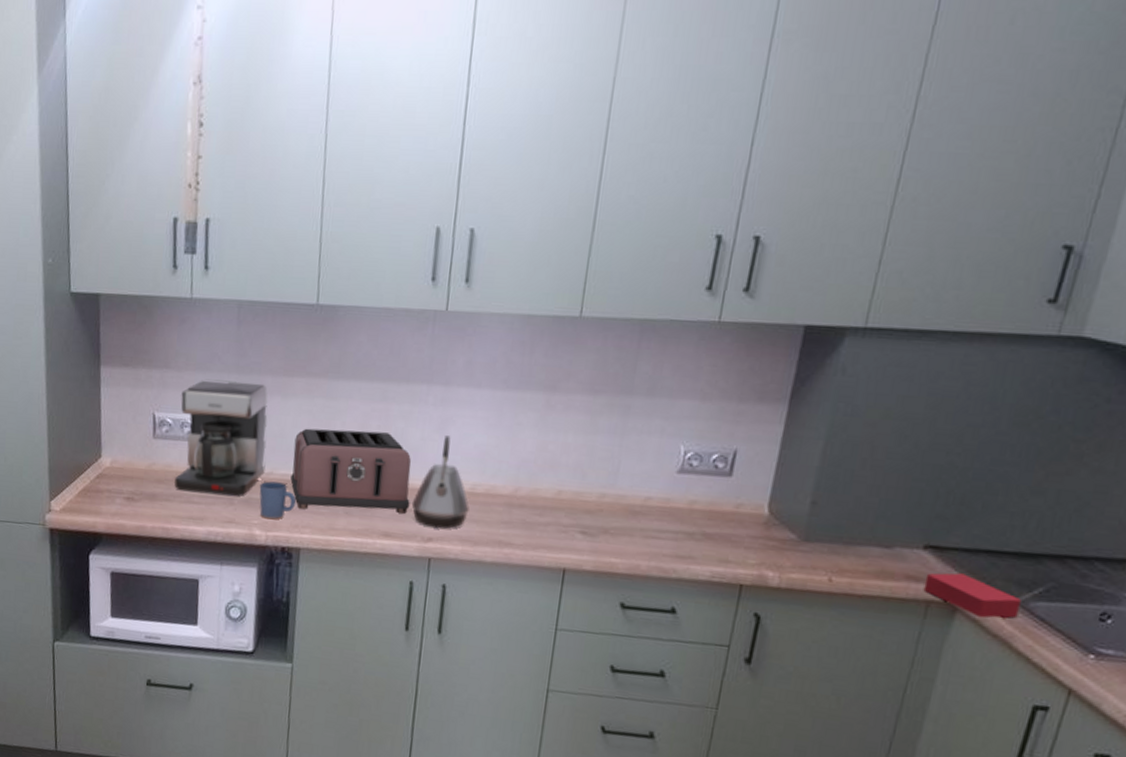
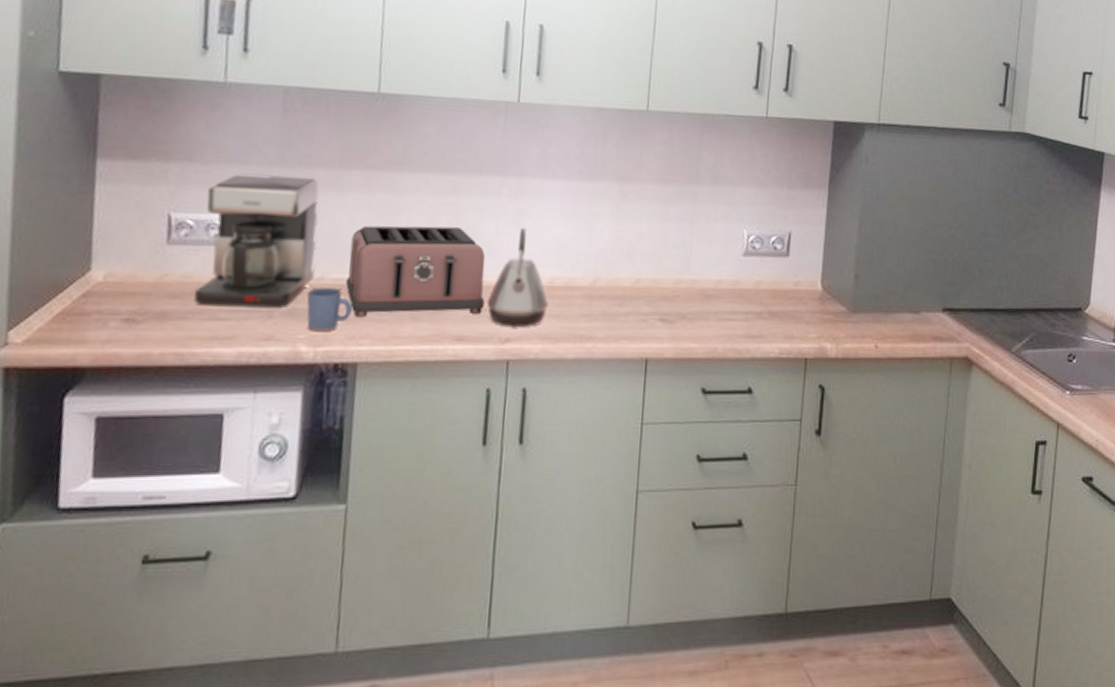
sponge: present [923,572,1021,619] -> none [946,331,1015,369]

